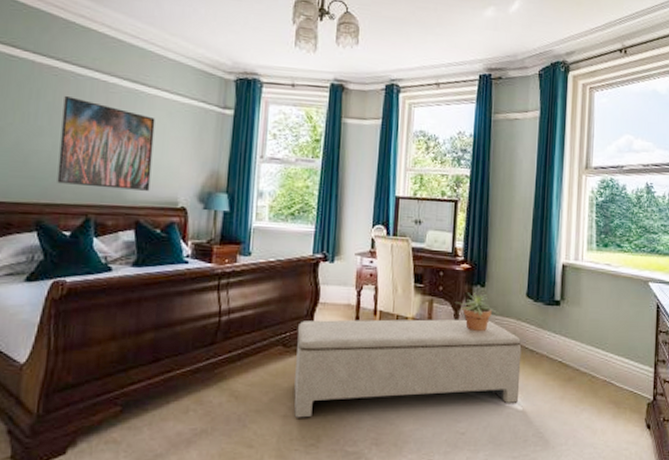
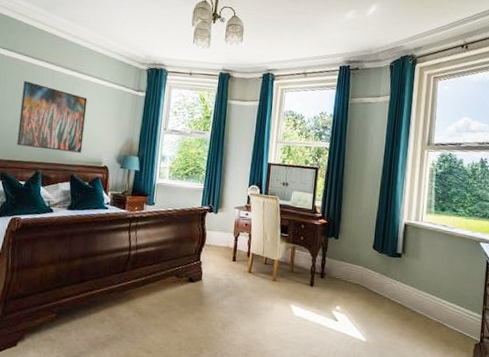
bench: present [294,319,522,418] -> none [183,258,367,335]
potted plant: present [456,292,498,332] -> none [314,243,349,275]

